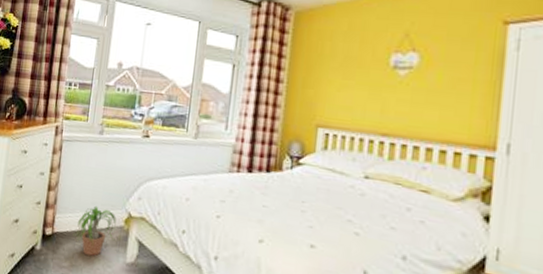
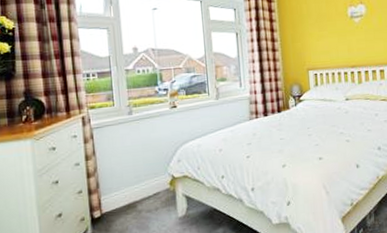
potted plant: present [74,205,116,256] -> none [123,178,162,223]

